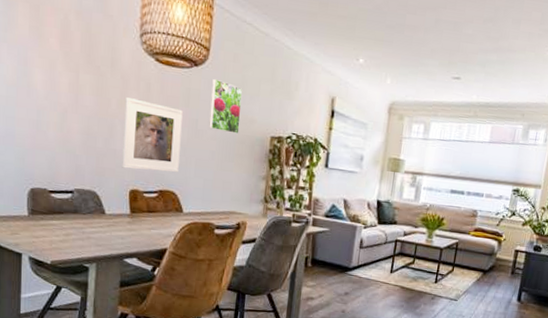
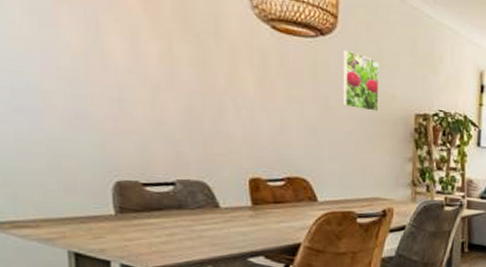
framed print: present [122,97,183,173] -> none [236,71,309,157]

